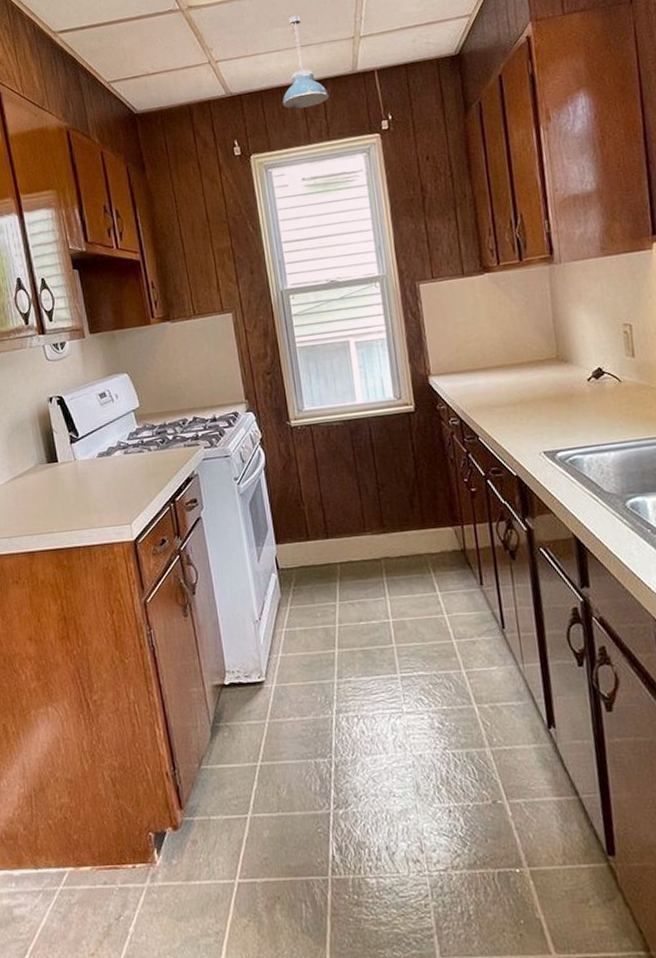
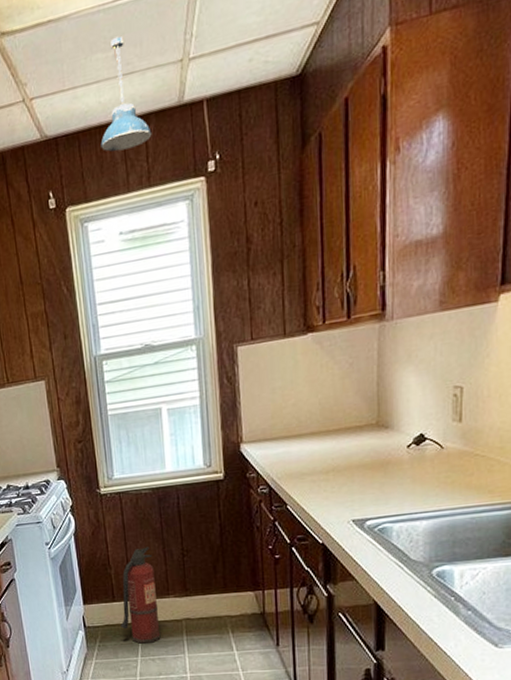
fire extinguisher: none [316,481,360,587] -> present [120,546,161,644]

